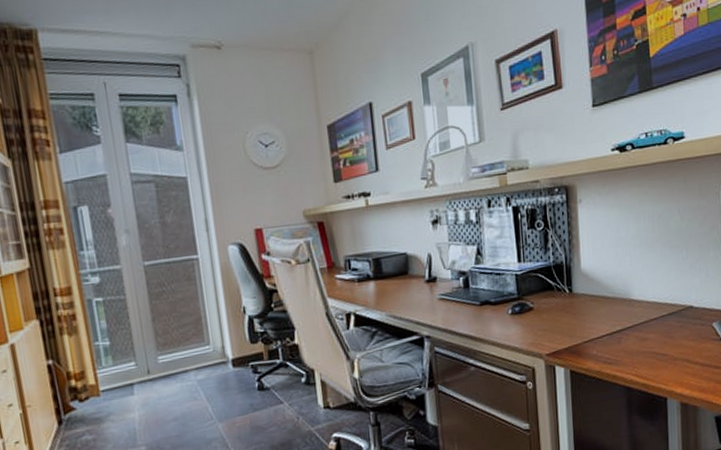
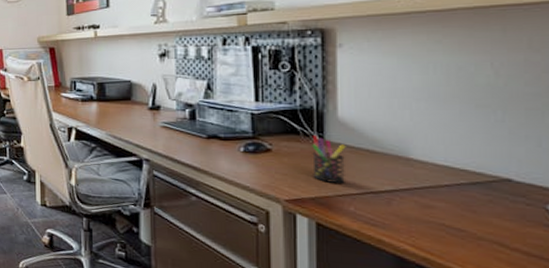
pen holder: none [564,288,589,332] -> present [312,134,346,183]

